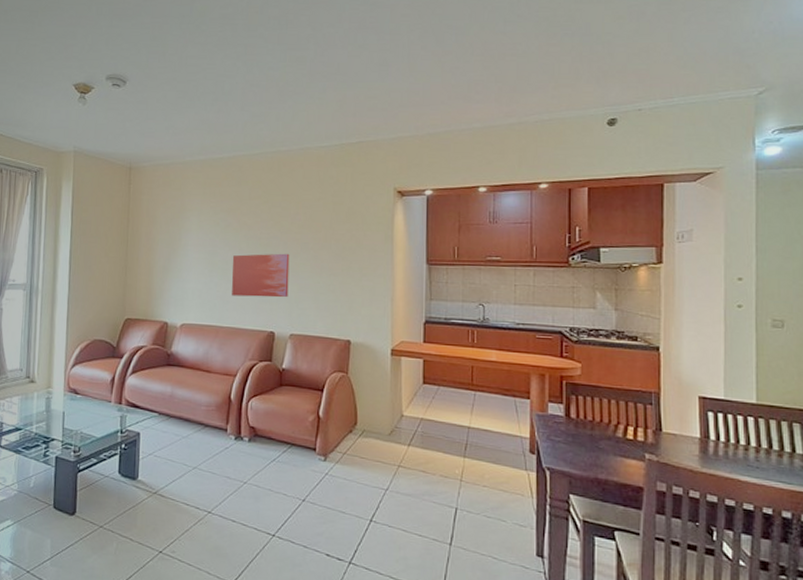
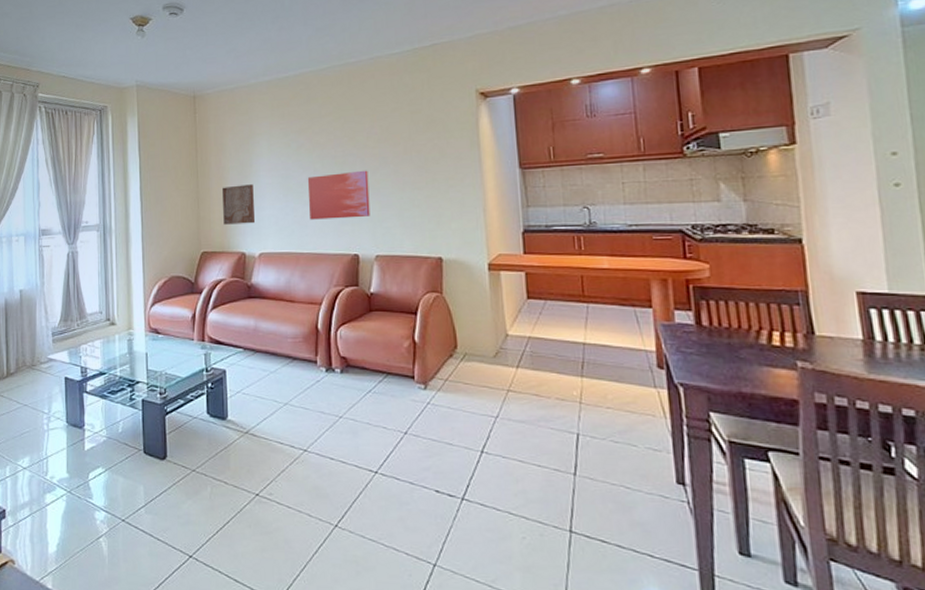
wall art: none [149,257,181,295] -> present [222,184,255,225]

